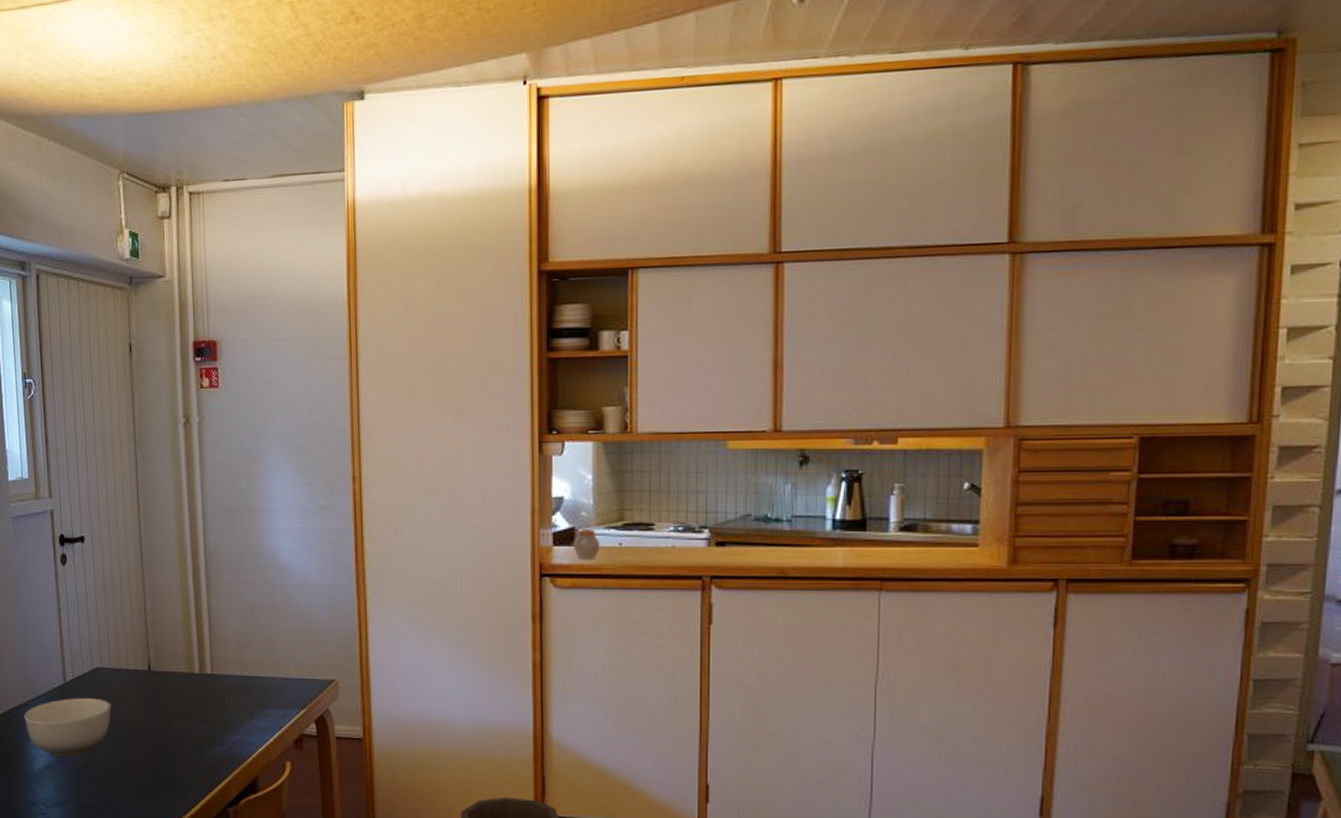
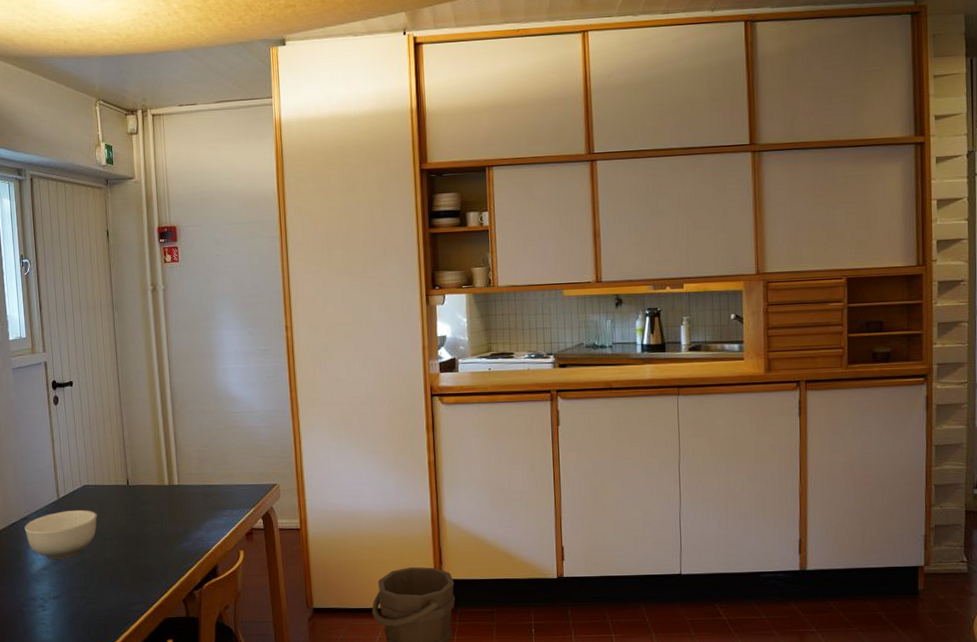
jar: present [573,529,600,560] -> none [455,359,475,383]

